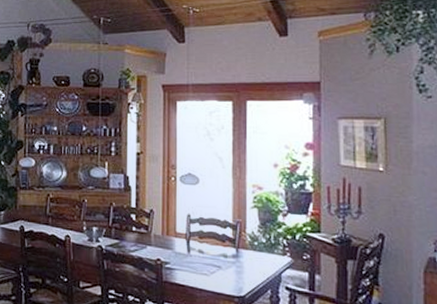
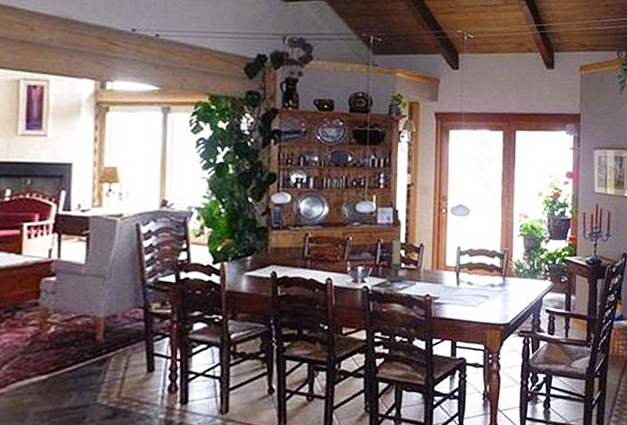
candle holder: none [114,205,139,246] -> present [381,240,408,283]

